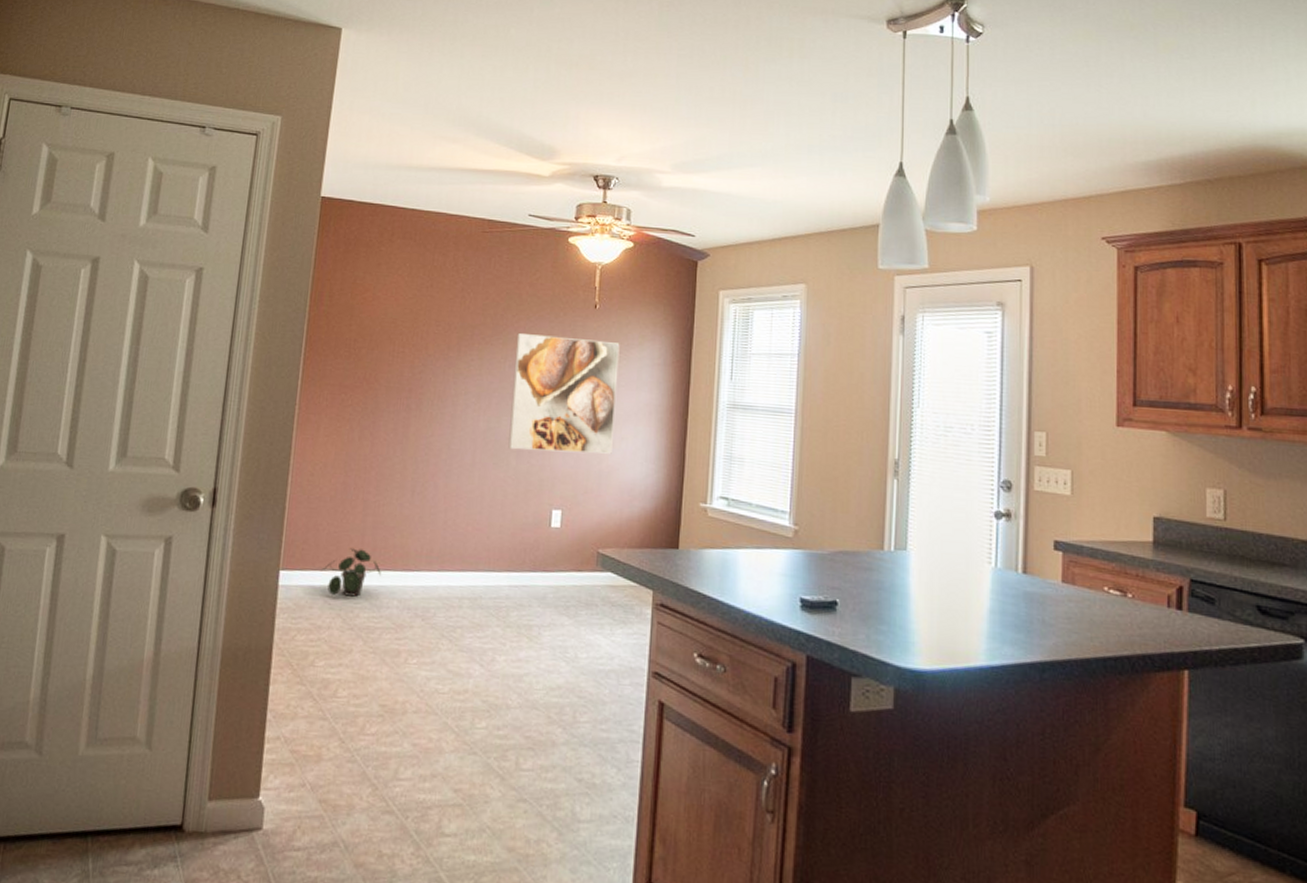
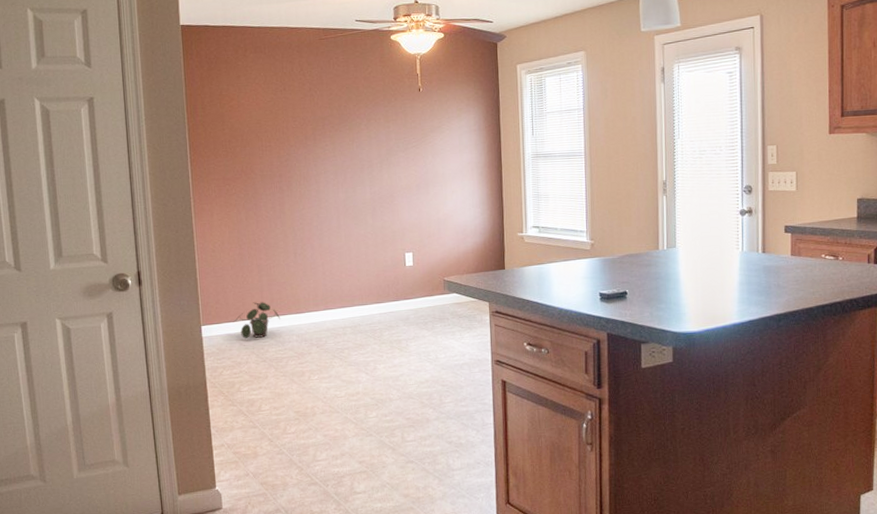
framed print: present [508,332,620,454] -> none [359,117,446,212]

